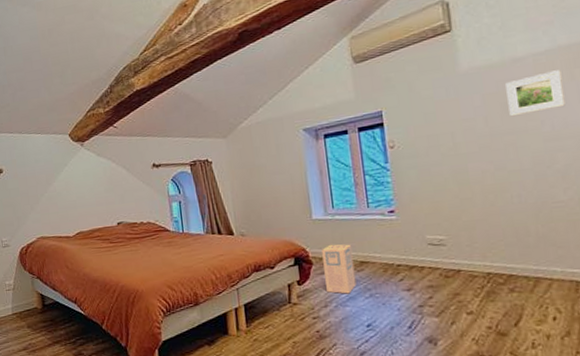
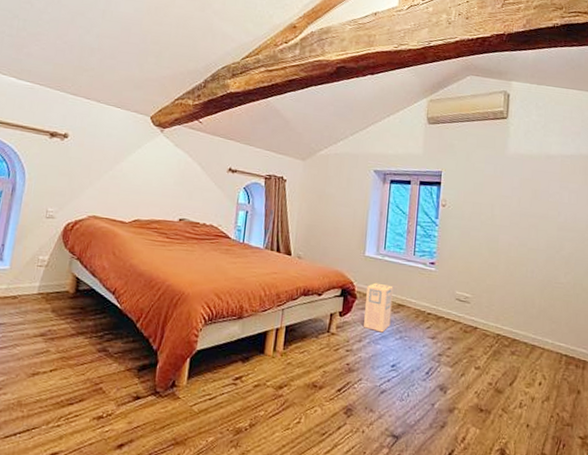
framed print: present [506,70,565,117] -> none [537,172,579,205]

